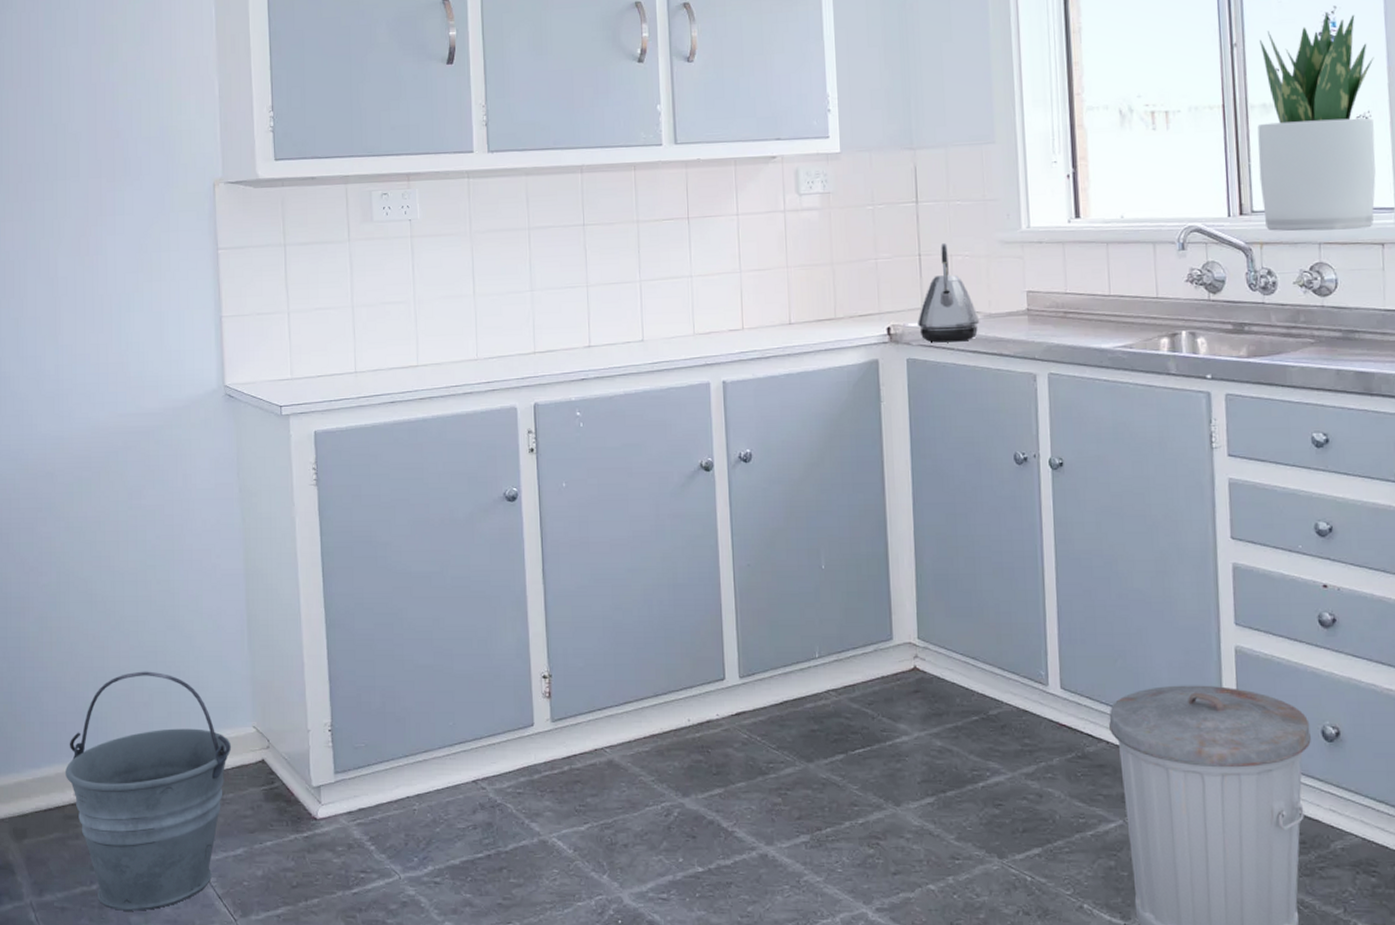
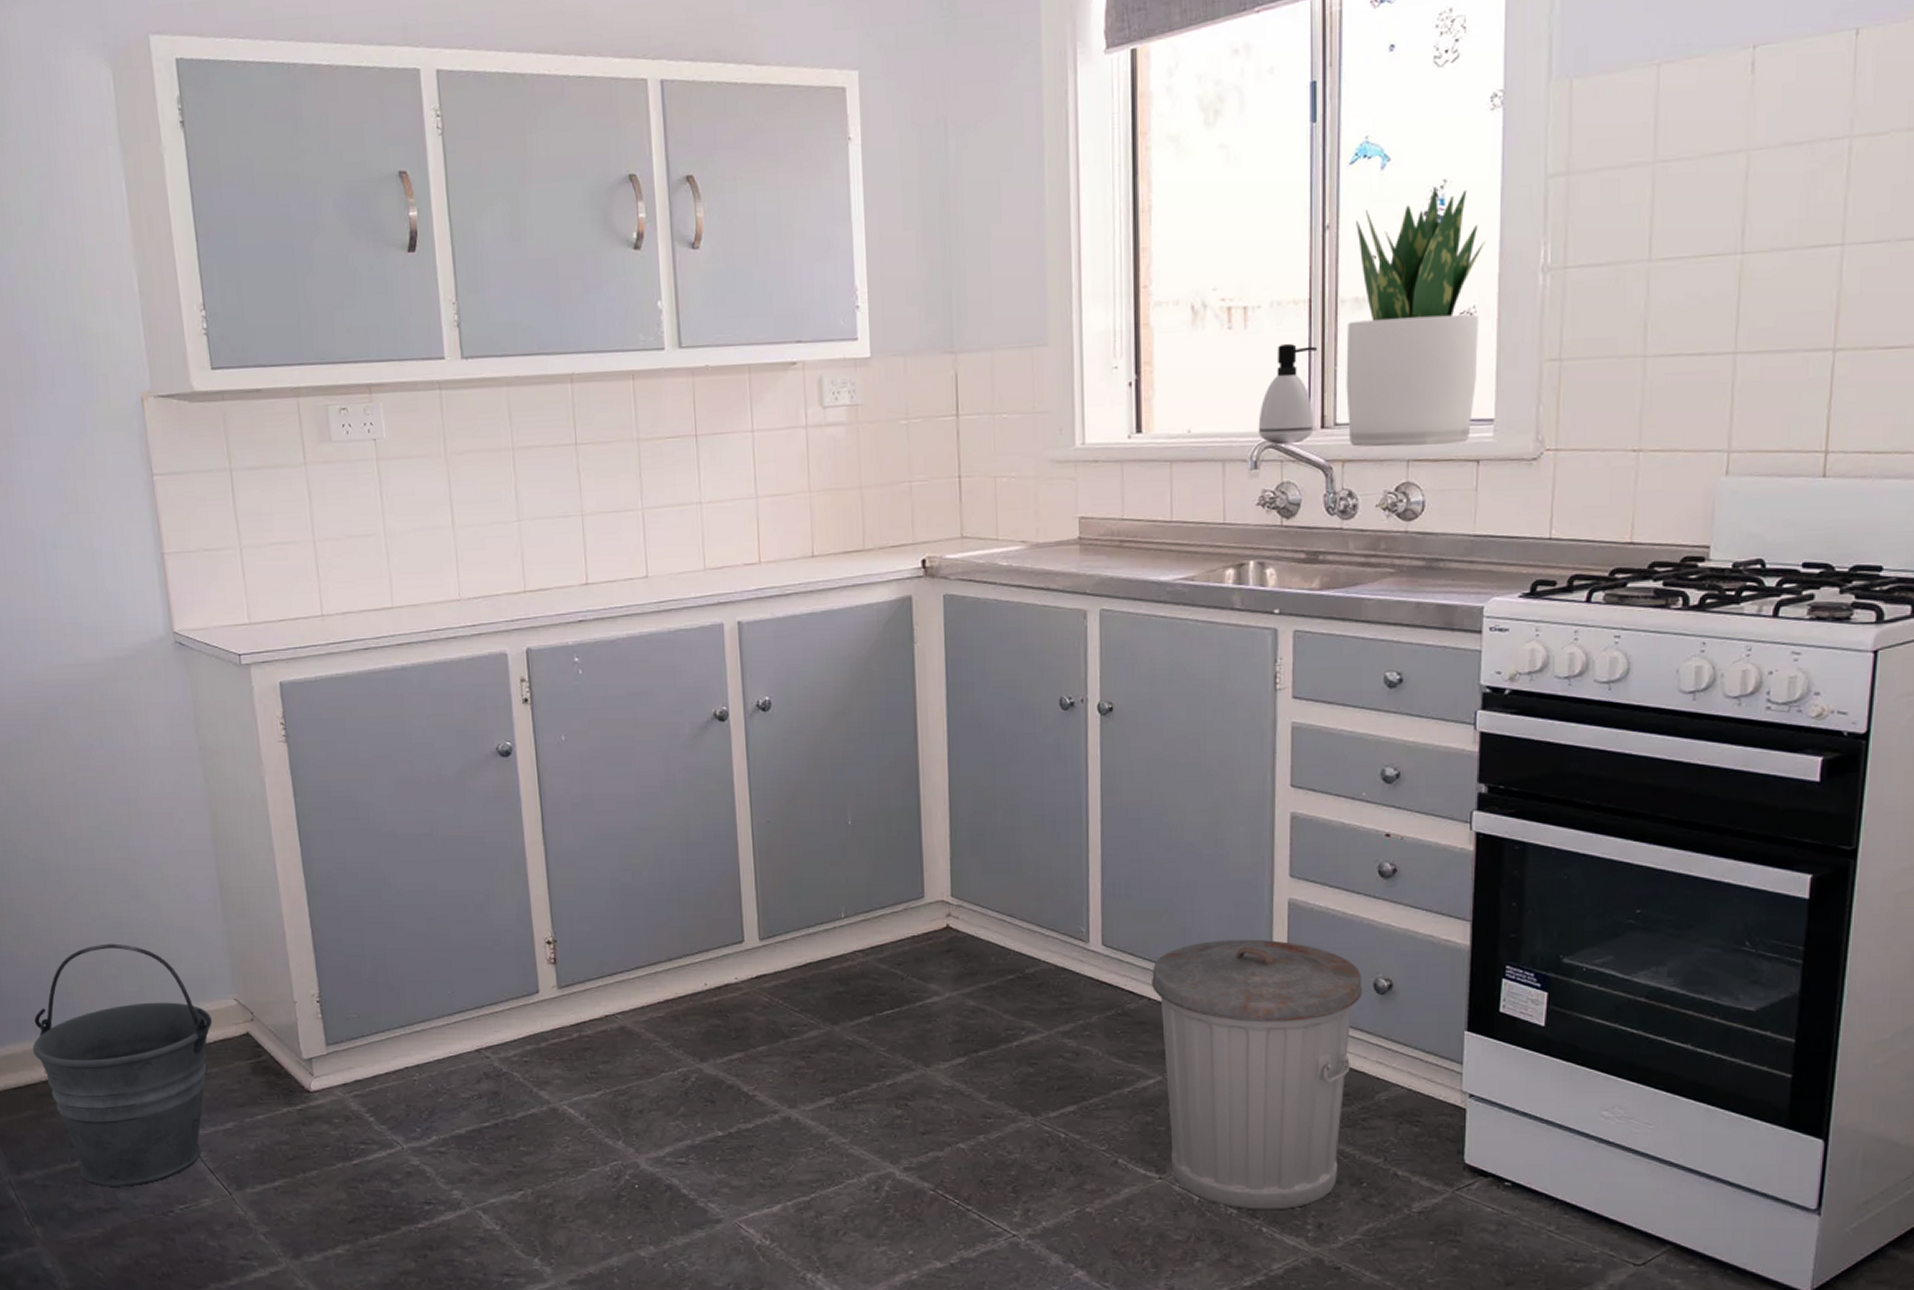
kettle: present [917,243,980,343] -> none [956,463,1026,576]
soap dispenser: none [1183,142,1234,229] -> present [1258,343,1317,445]

